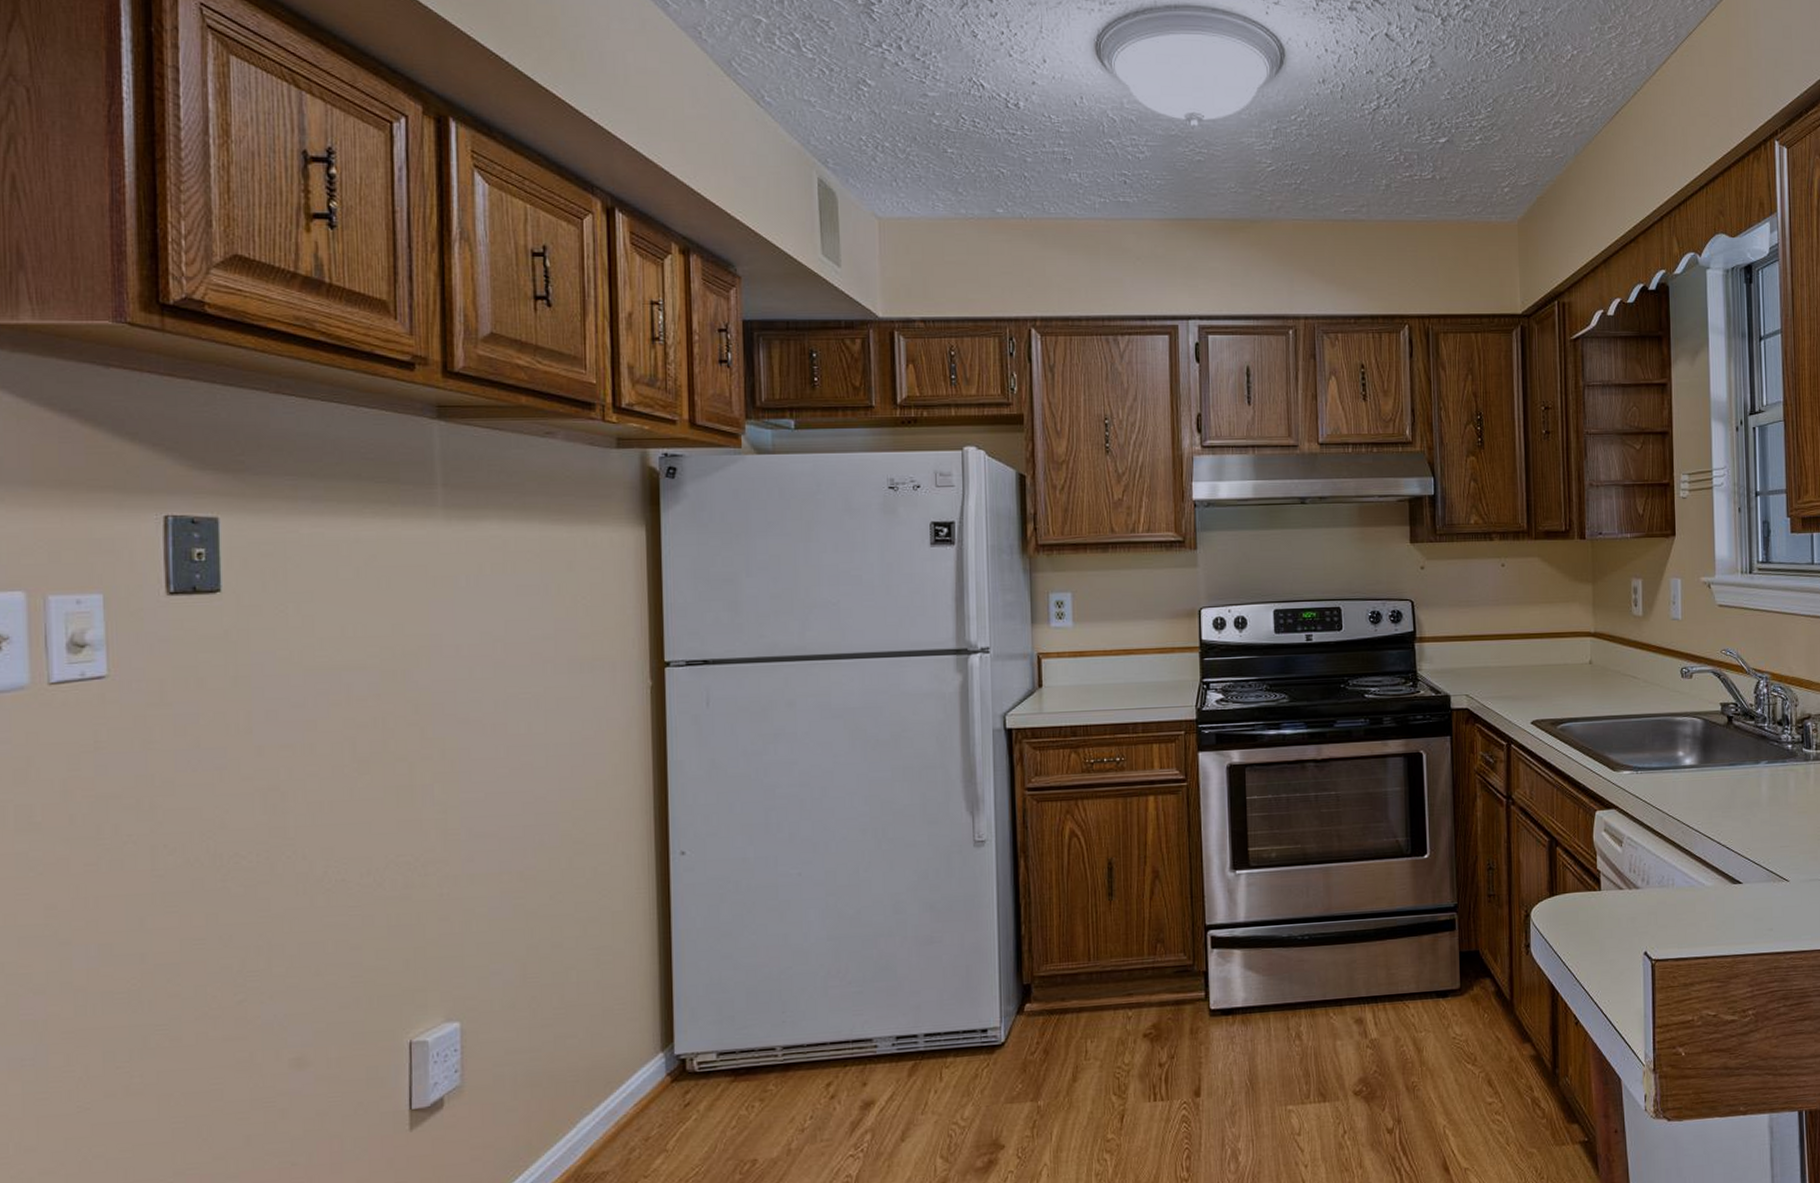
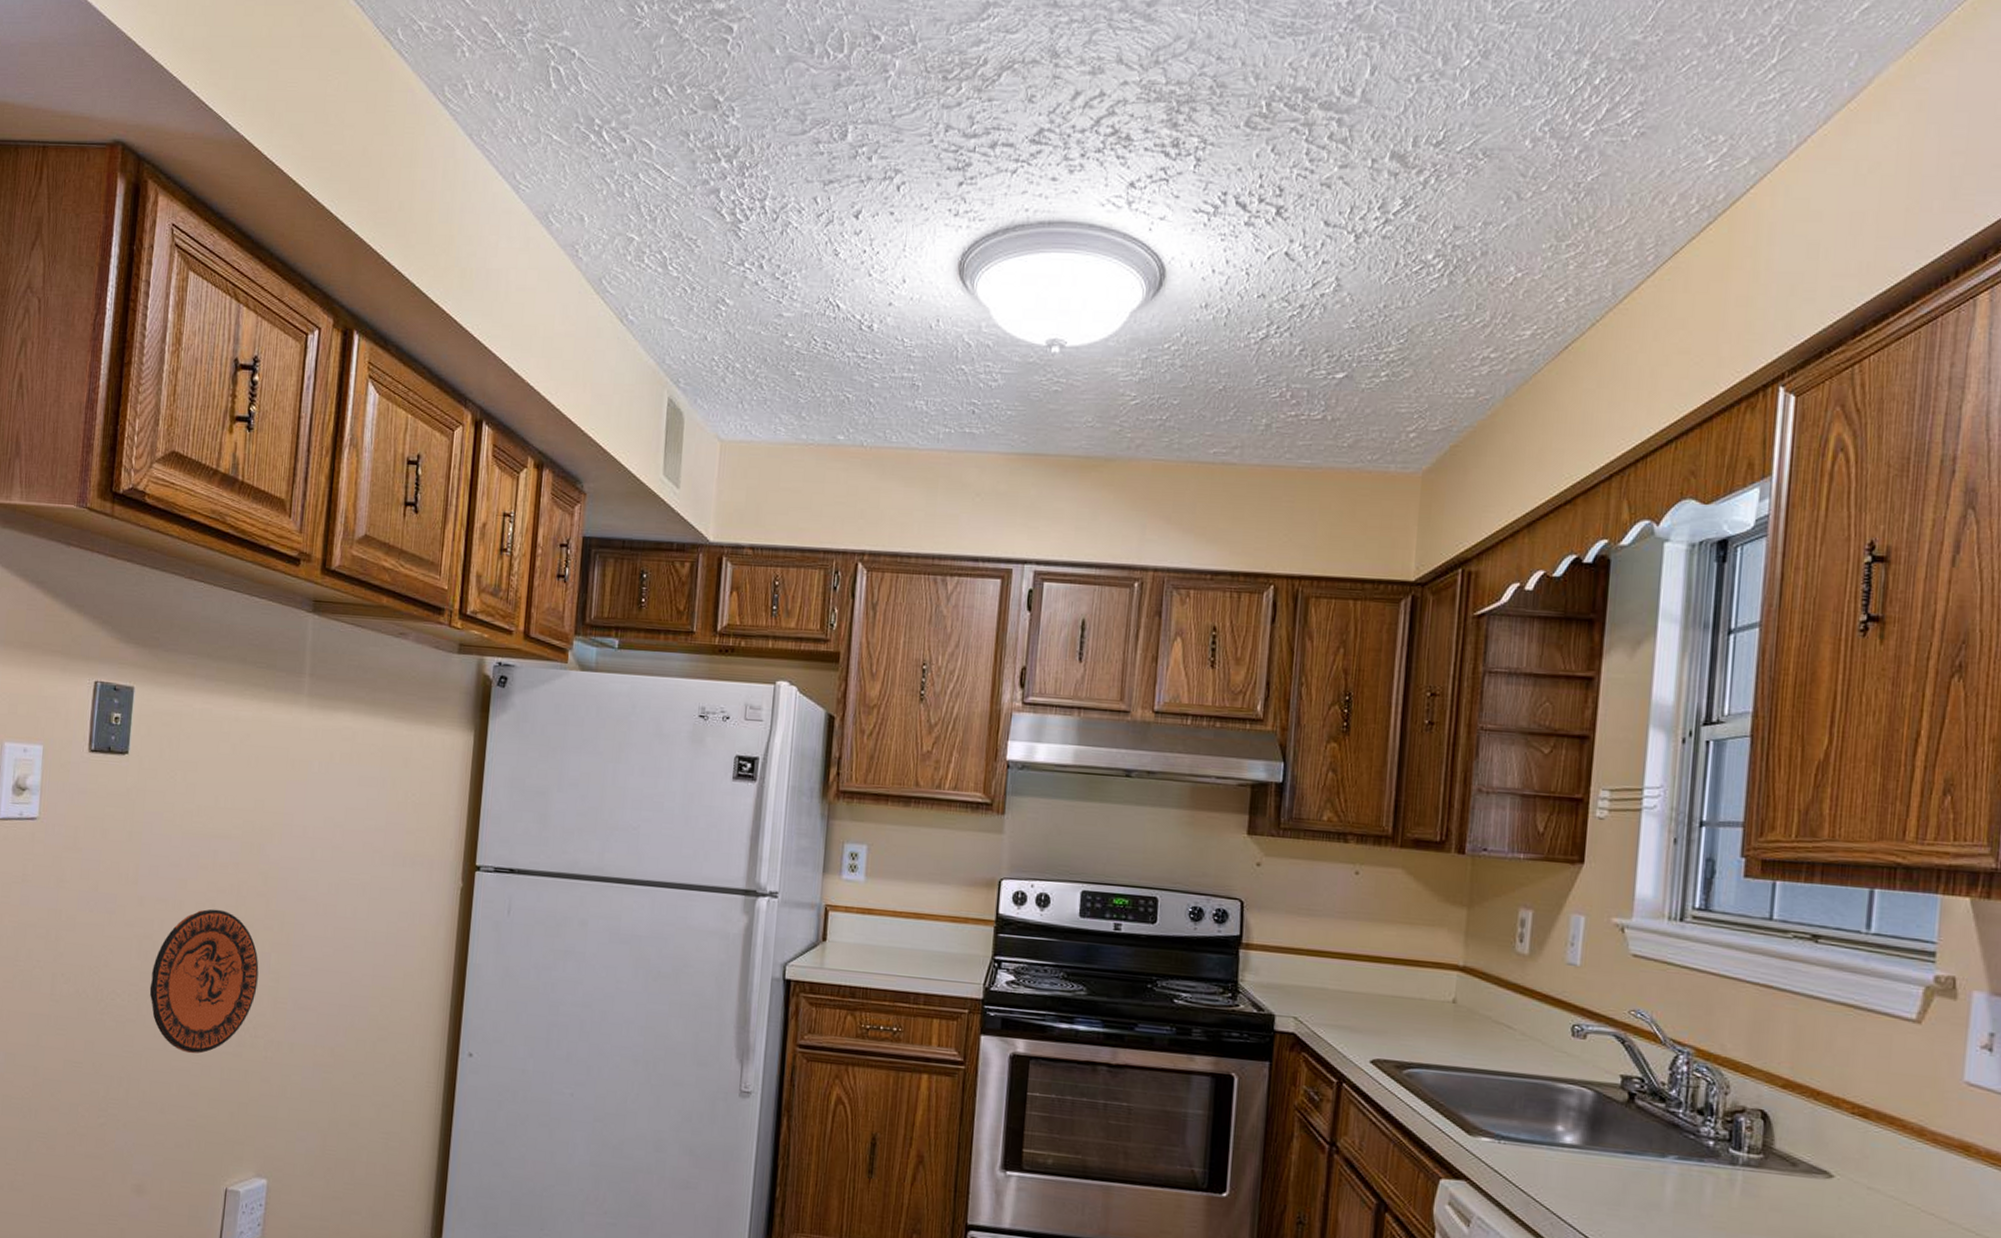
decorative plate: none [283,746,421,906] -> present [149,909,259,1054]

